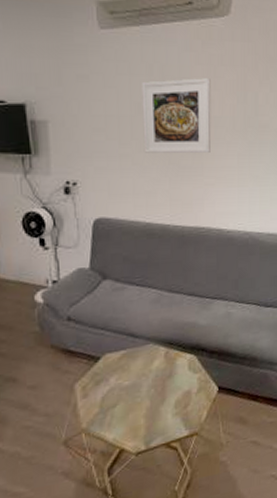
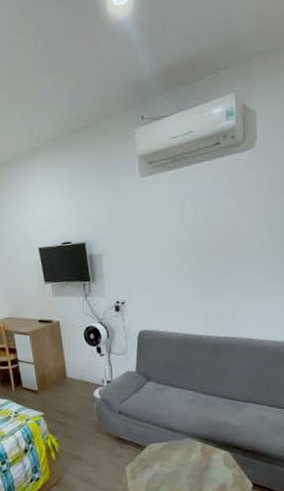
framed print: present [141,78,211,154] -> none [176,206,240,275]

